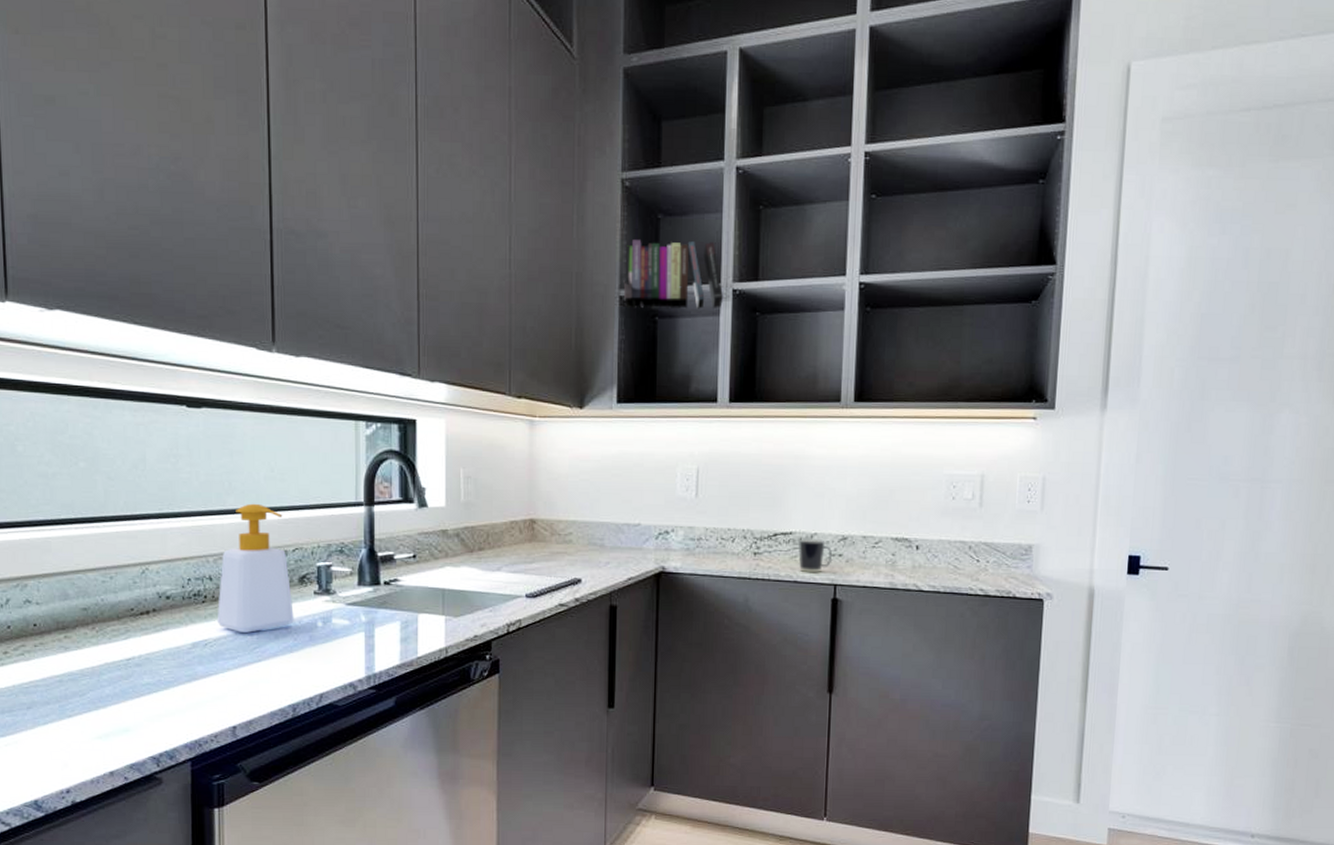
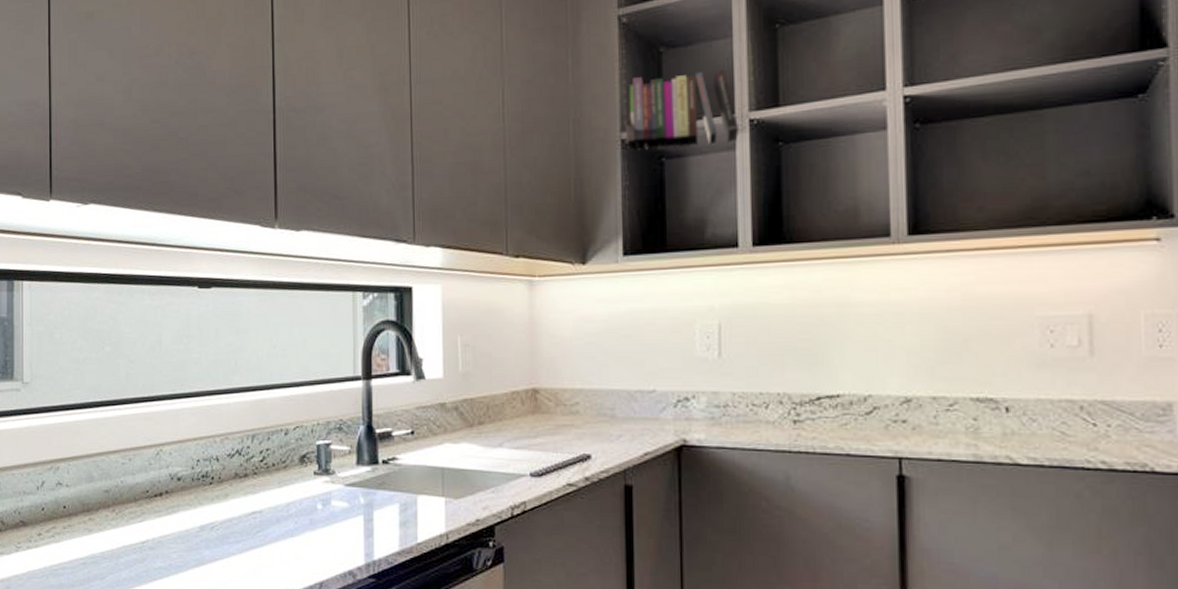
soap bottle: present [217,503,294,633] -> none [222,381,295,515]
mug: present [798,539,833,572] -> none [849,402,894,443]

